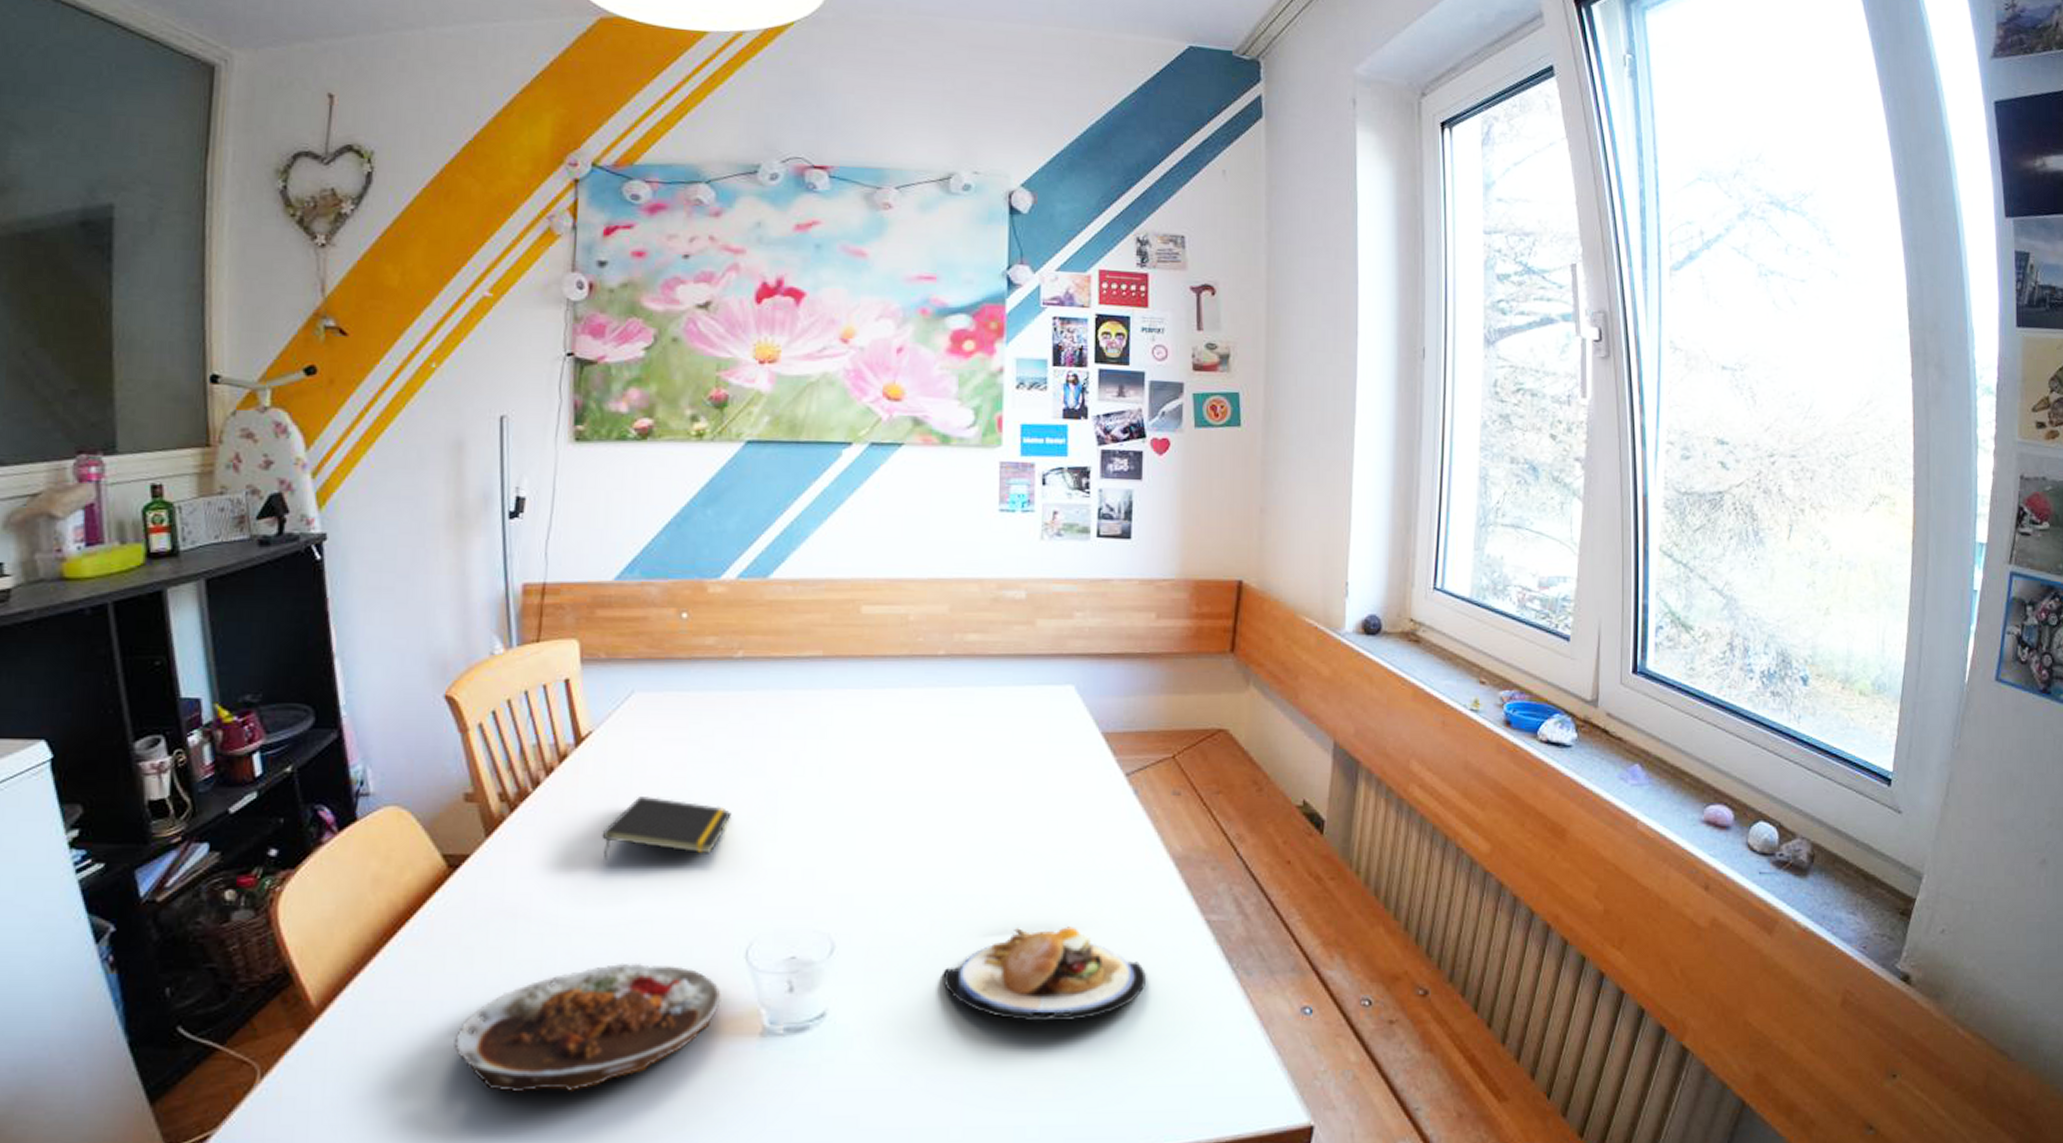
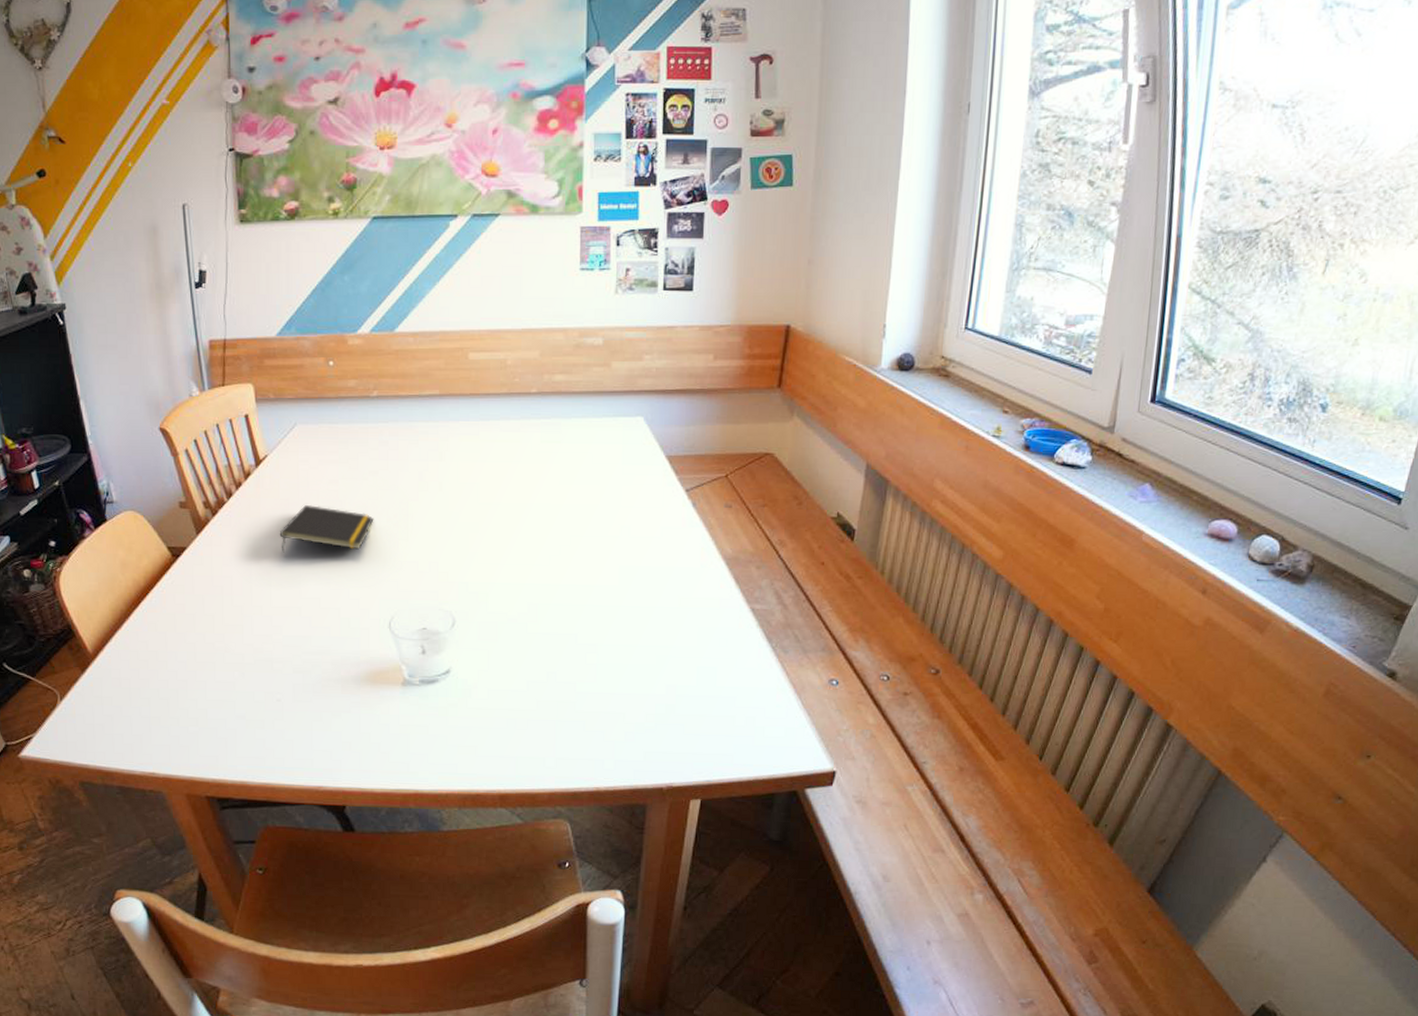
plate: present [454,962,721,1094] -> none [186,628,372,719]
plate: present [943,927,1147,1022] -> none [538,611,701,684]

